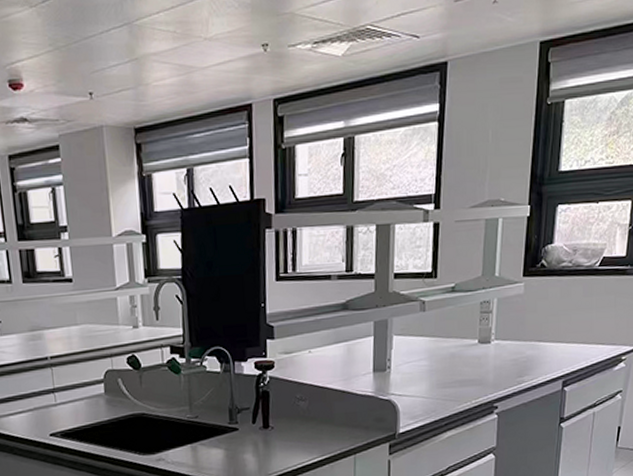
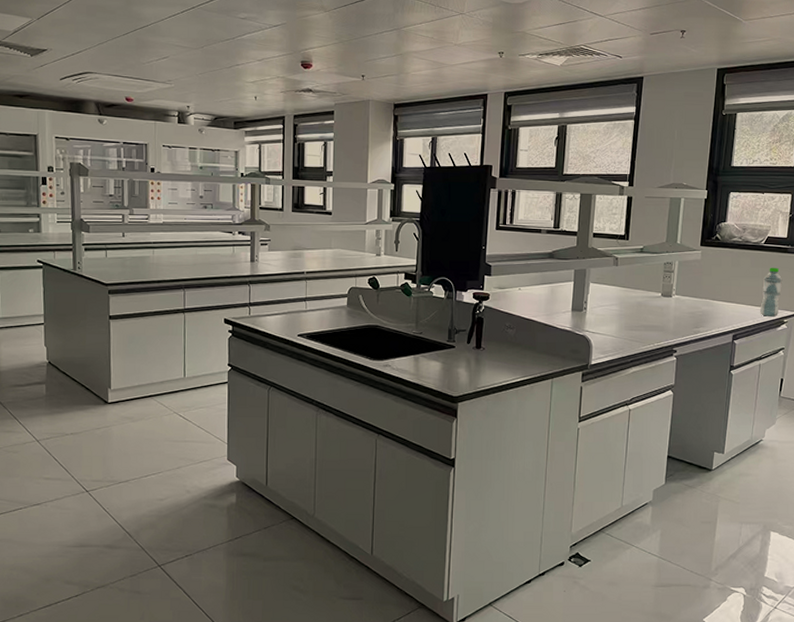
water bottle: none [594,294,621,356] -> present [760,267,783,318]

